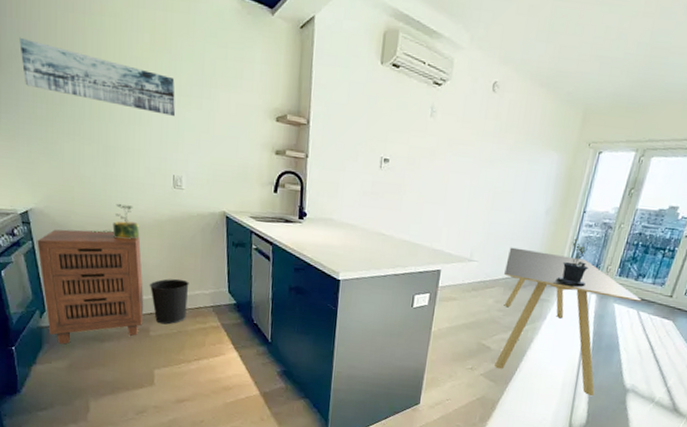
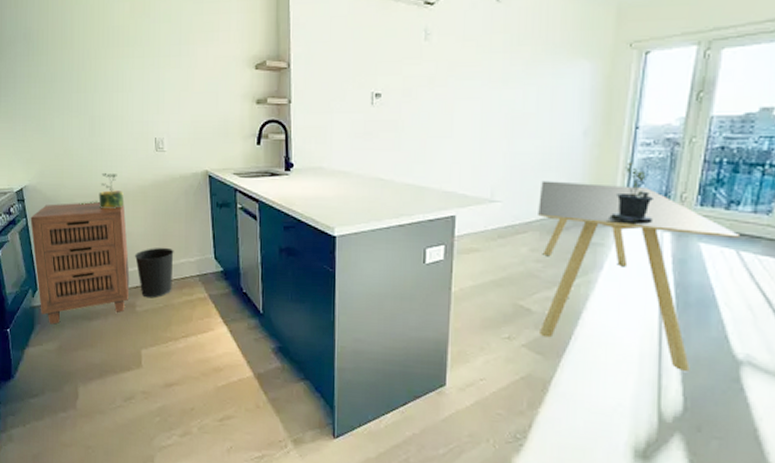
wall art: present [19,37,176,116] -> none [17,24,156,78]

